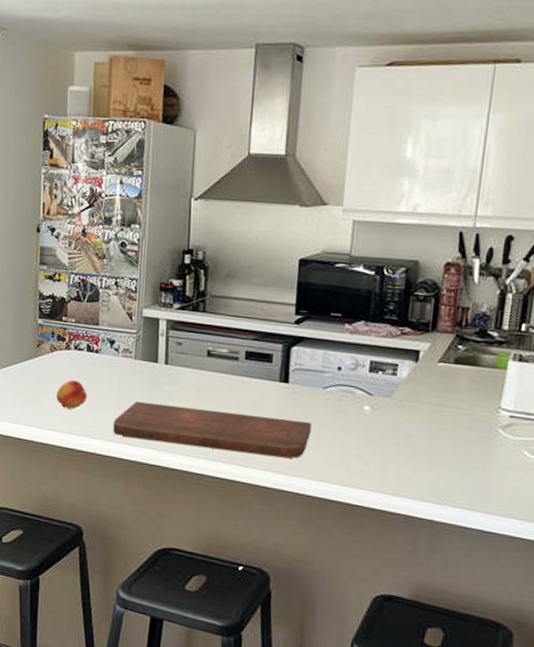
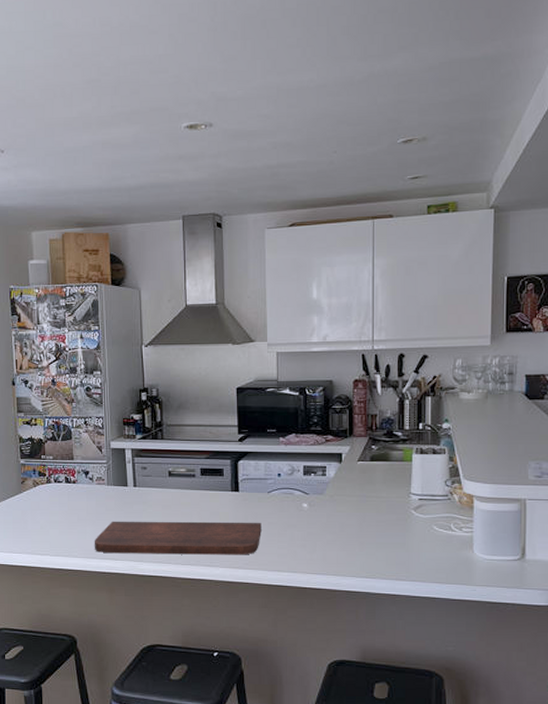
fruit: present [56,379,87,409] -> none [42,508,69,534]

